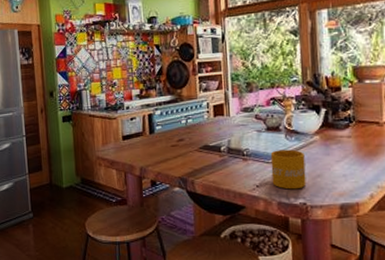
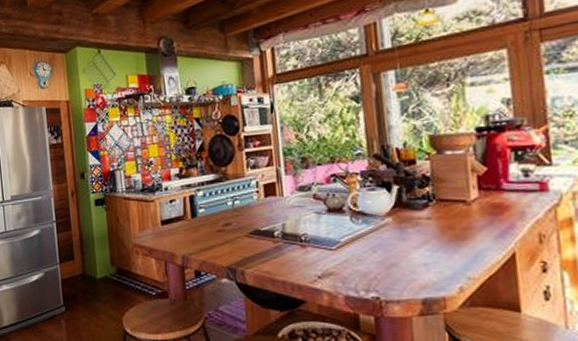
mug: present [270,149,307,190] -> none [333,234,379,281]

